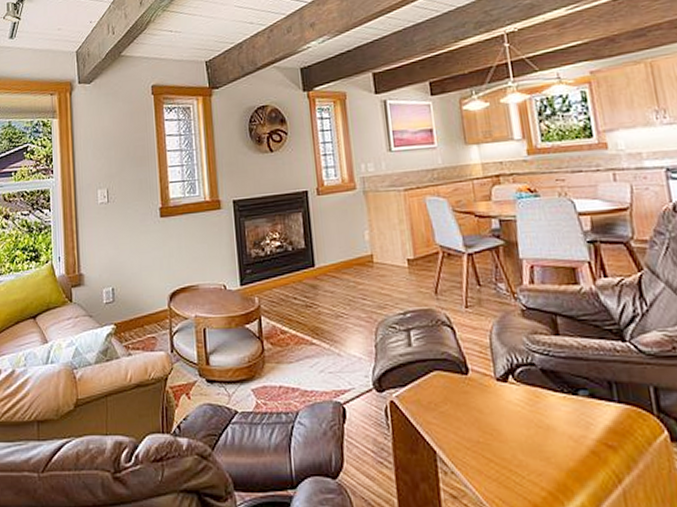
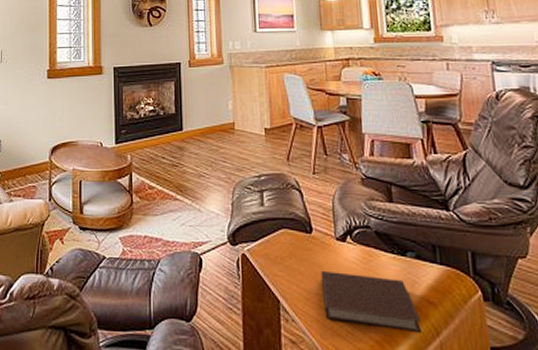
notebook: none [480,415,602,482] -> present [320,270,423,334]

